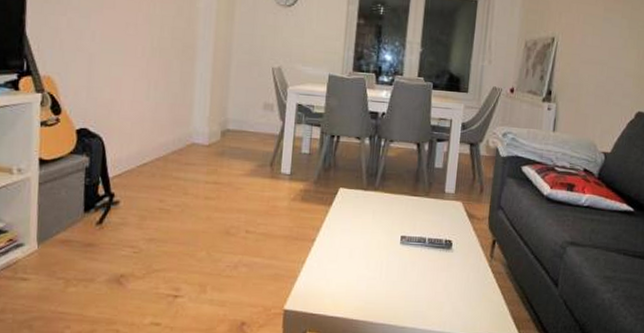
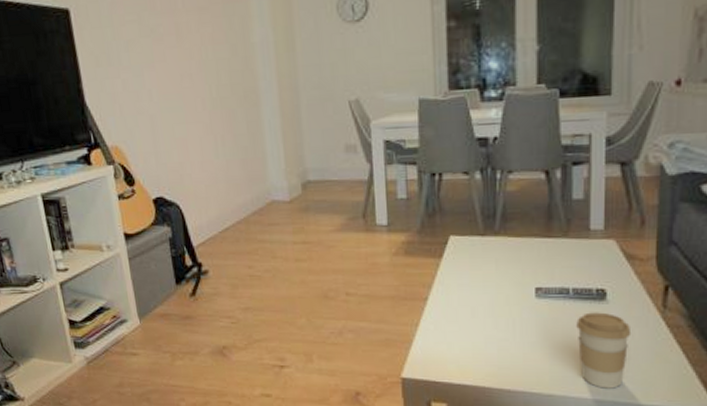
coffee cup: none [428,258,468,322] -> present [576,312,632,389]

